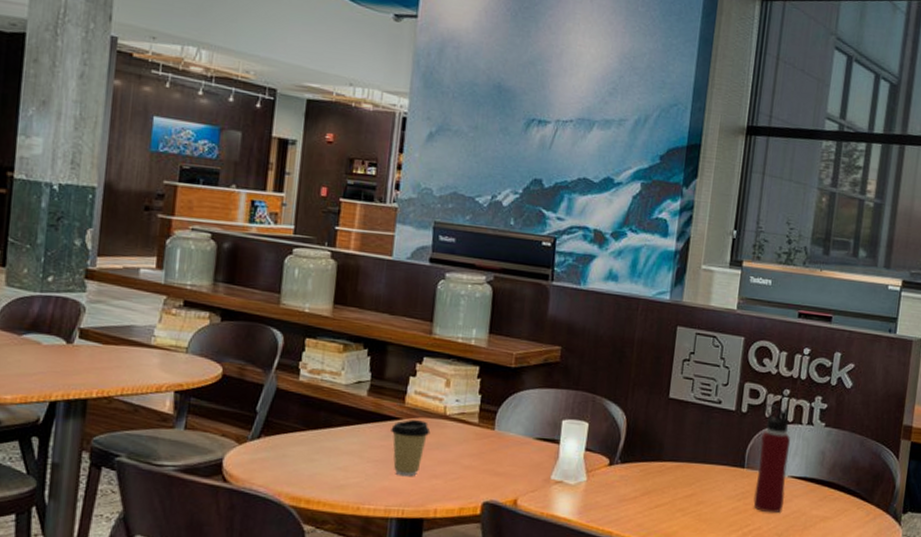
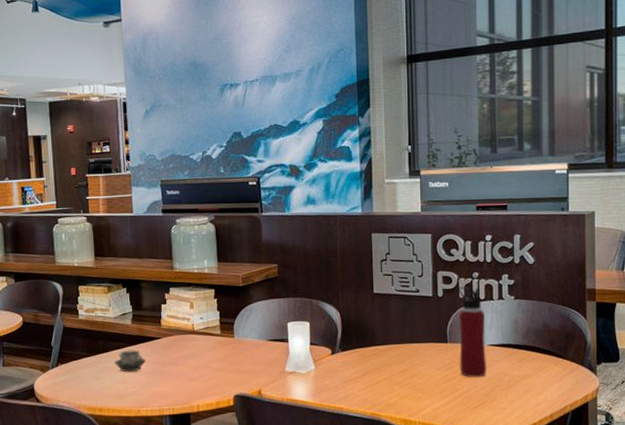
cup: none [335,428,379,458] -> present [114,350,147,372]
coffee cup: present [391,419,431,477] -> none [154,337,185,383]

